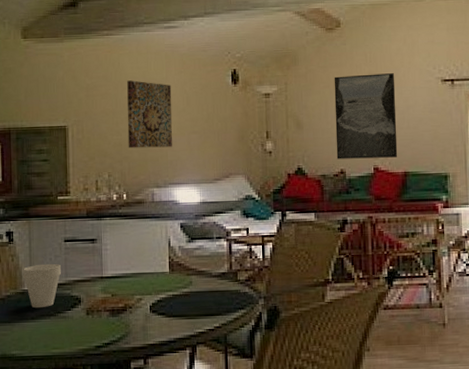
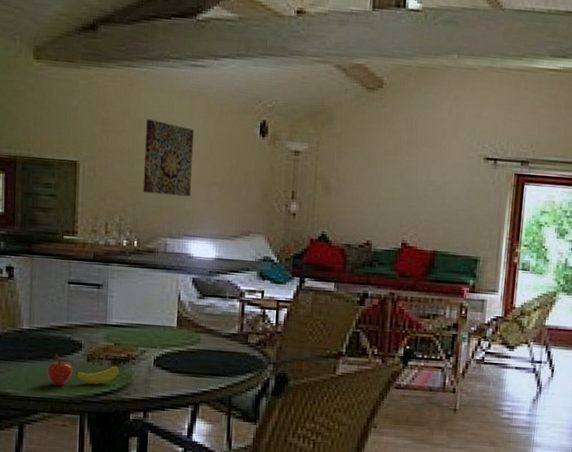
cup: present [23,263,62,309] -> none [22,304,64,349]
fruit: none [48,311,121,342] -> present [46,354,123,386]
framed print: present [334,73,398,159] -> none [363,141,435,235]

